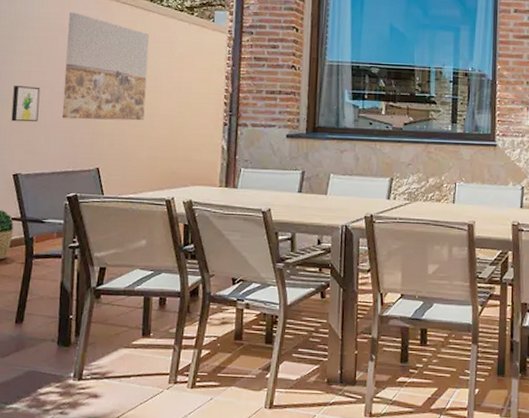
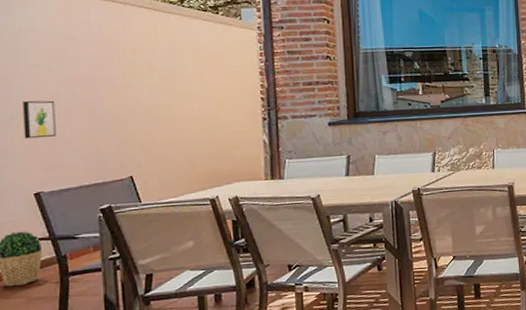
wall art: present [62,12,150,121] -> none [79,20,177,131]

